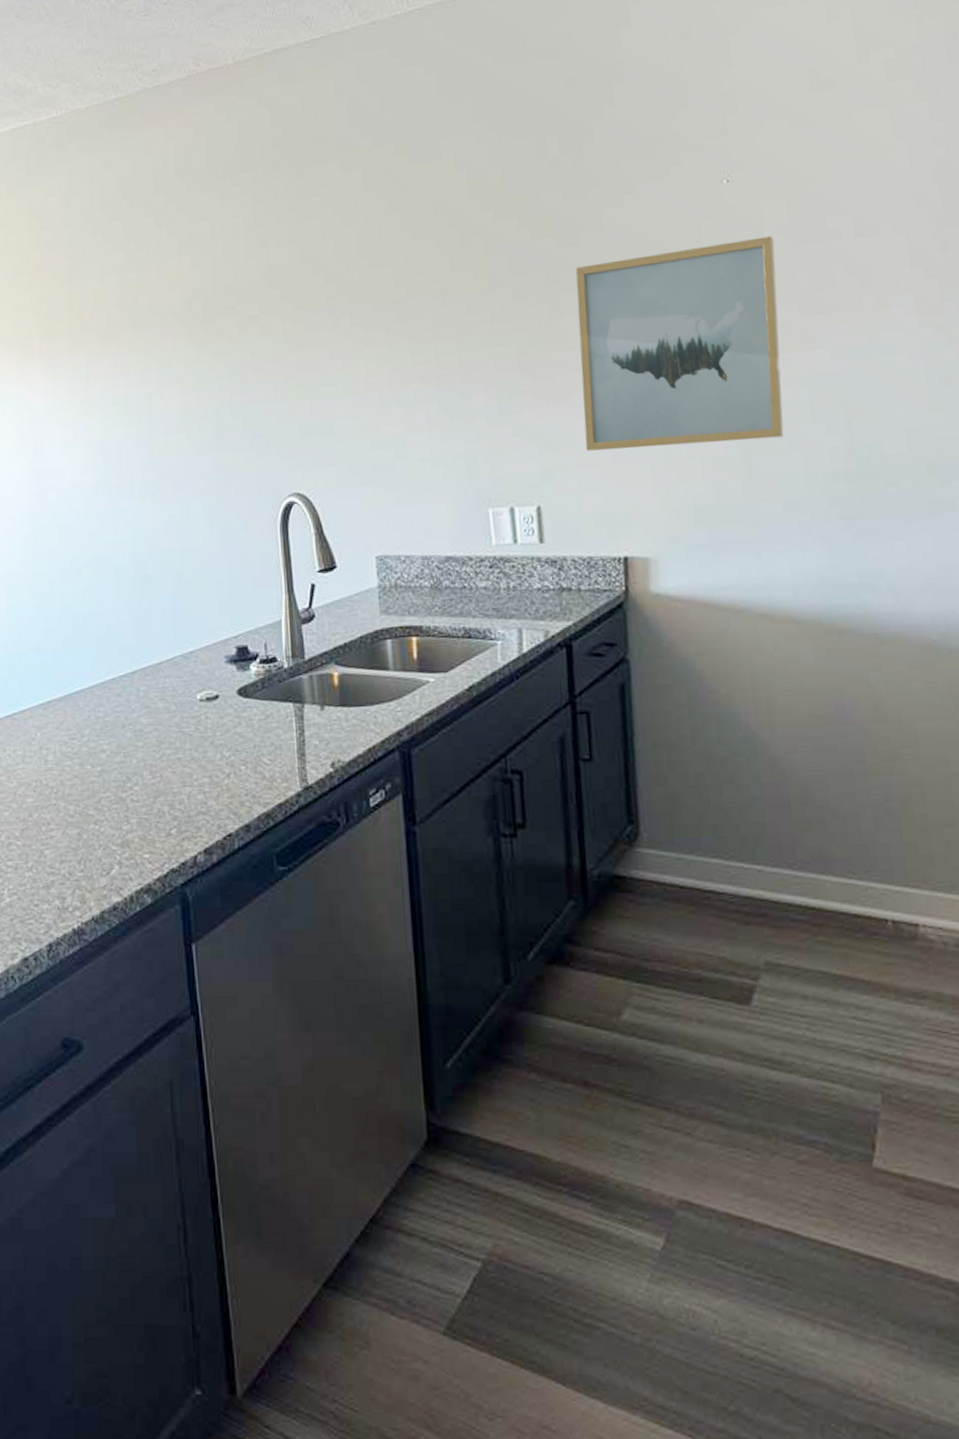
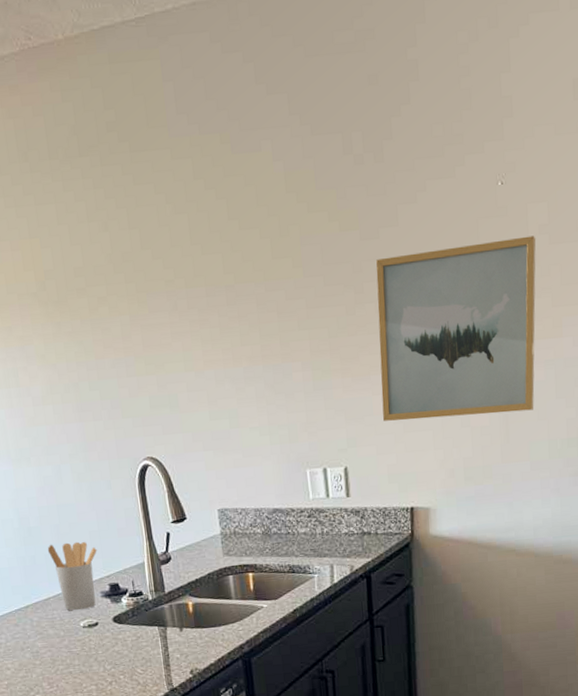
utensil holder: none [165,593,225,679] -> present [47,541,97,611]

